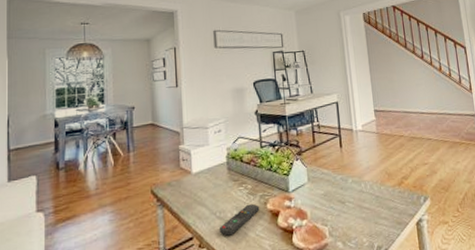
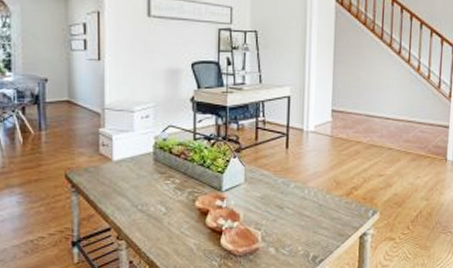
remote control: present [220,204,260,236] -> none [141,199,187,230]

